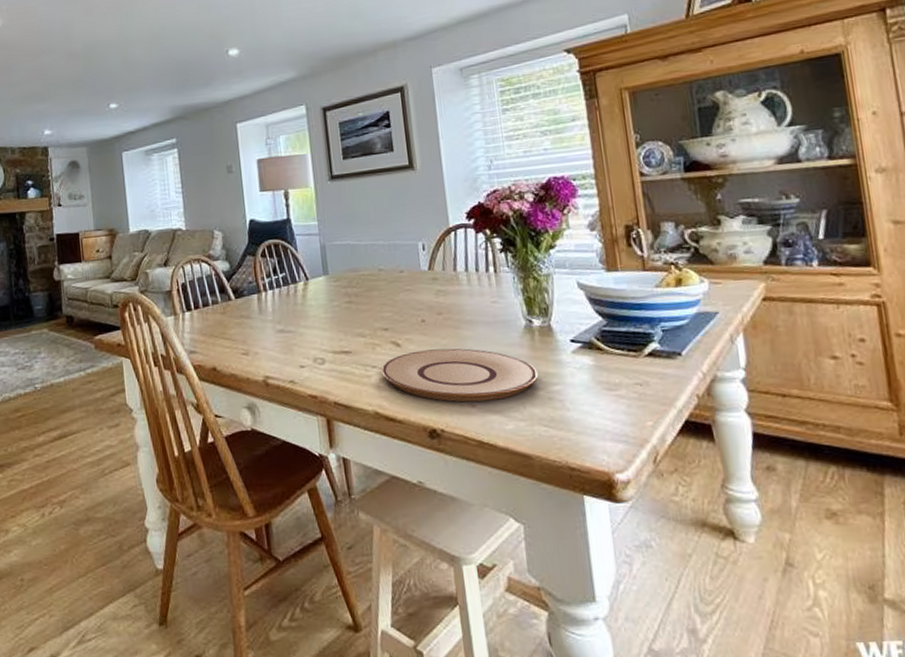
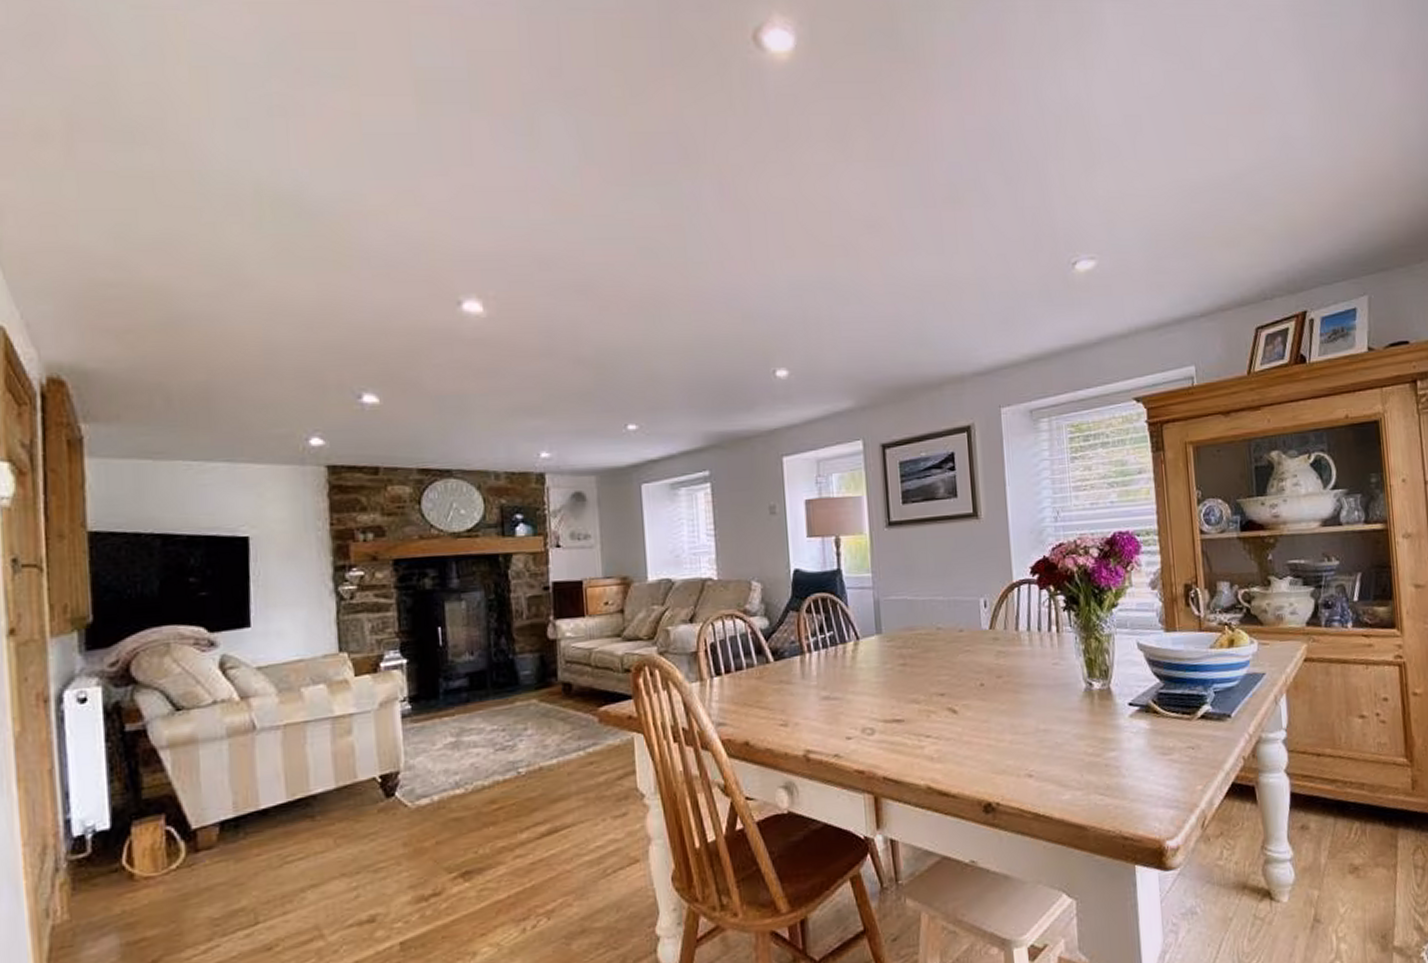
plate: present [381,348,538,402] -> none [936,714,1096,772]

